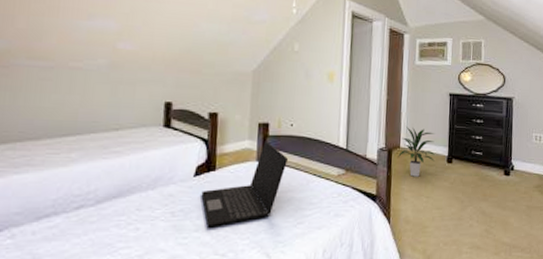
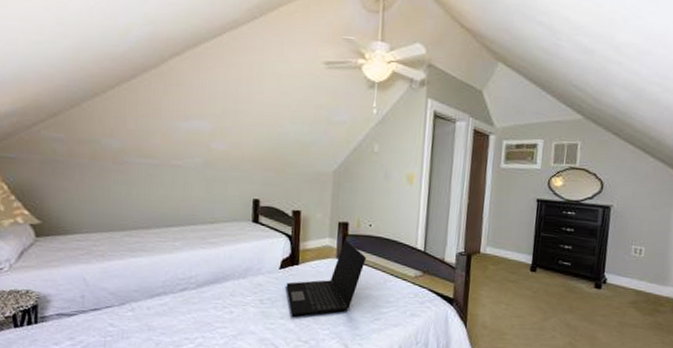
indoor plant: present [398,127,435,177] -> none [478,232,519,284]

